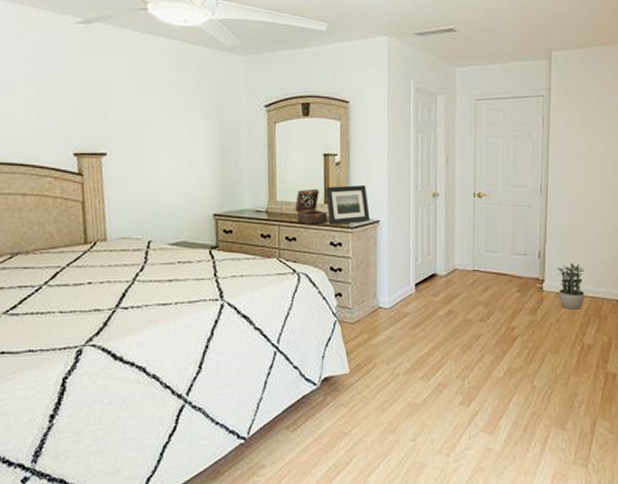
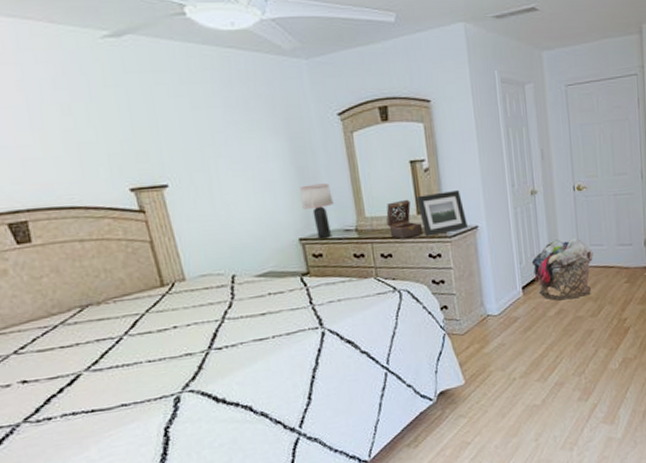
table lamp: none [221,166,251,217] -> present [300,183,335,239]
laundry basket: none [427,242,487,301] -> present [531,238,593,301]

